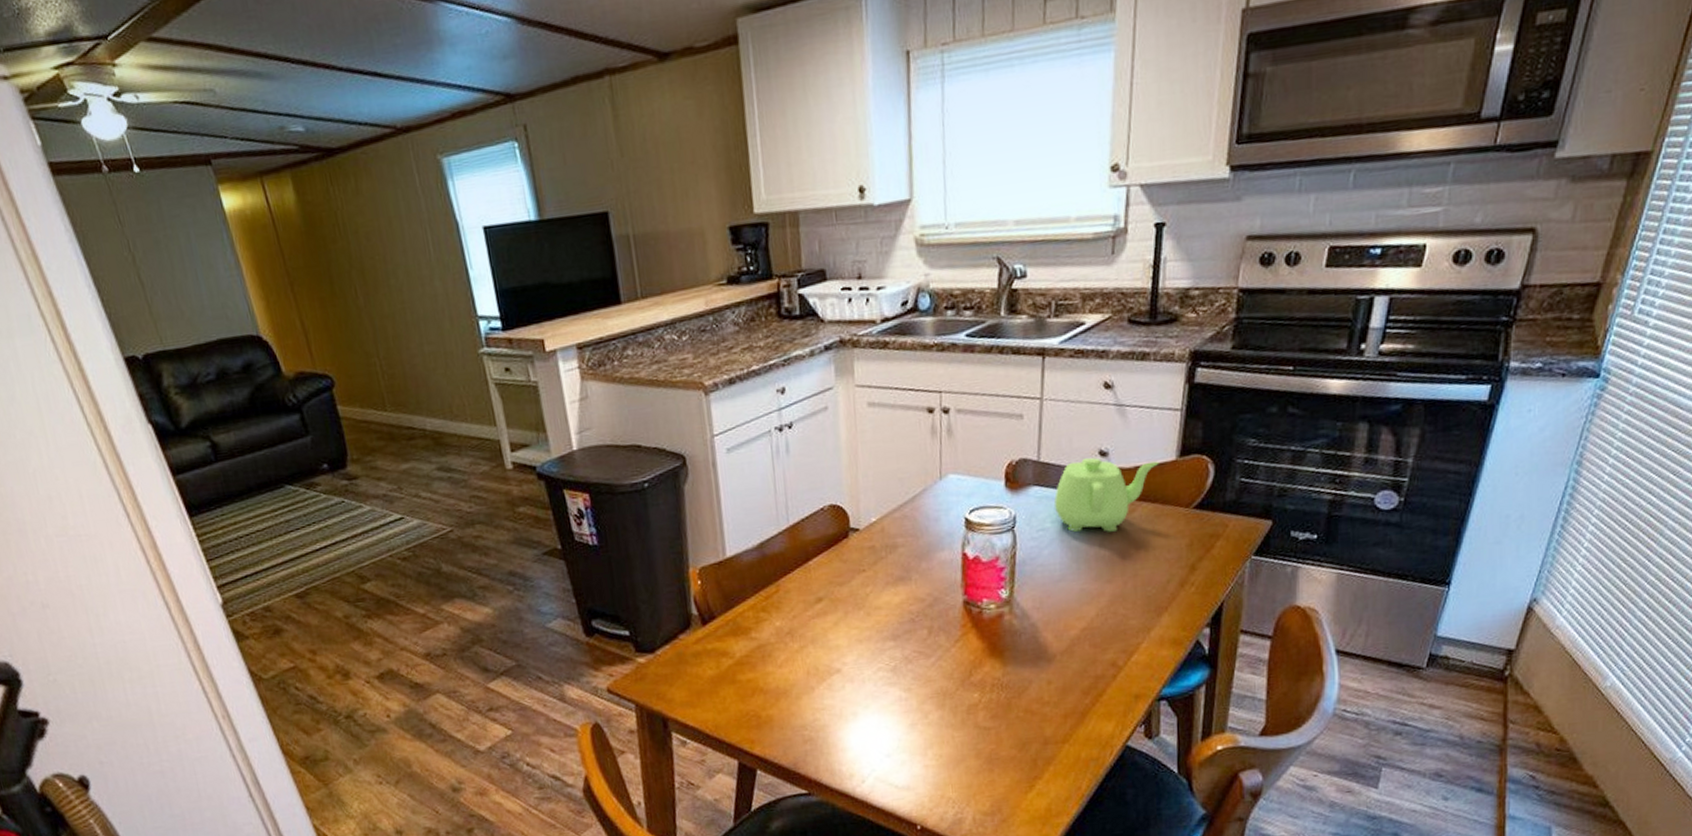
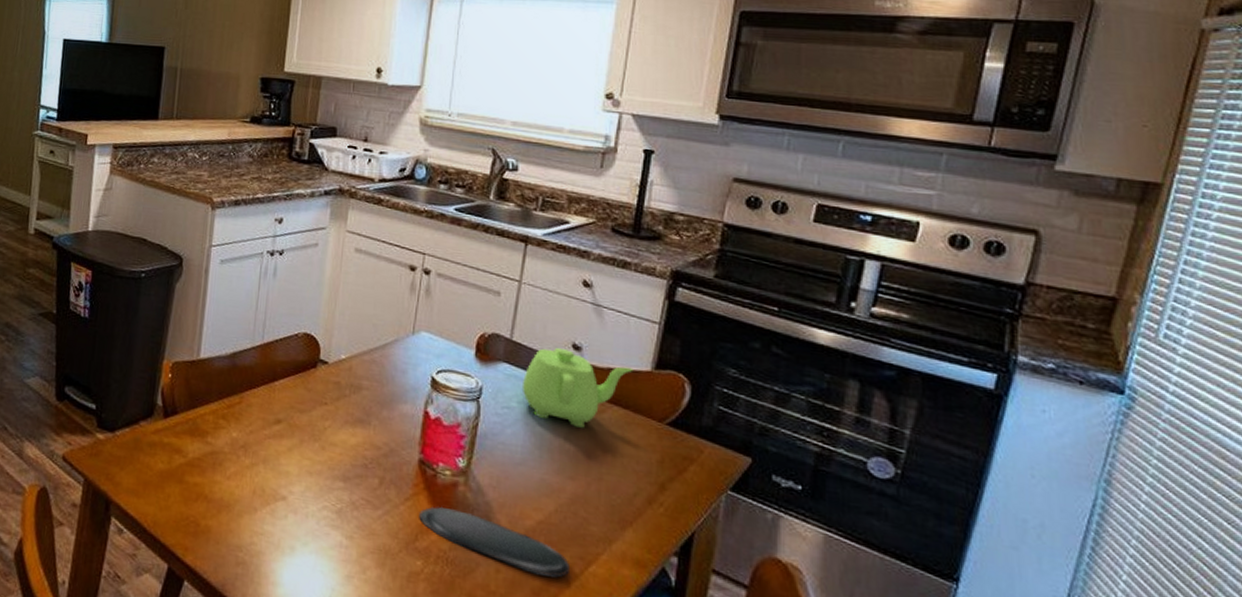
oval tray: none [970,638,1114,677] -> present [419,506,569,578]

